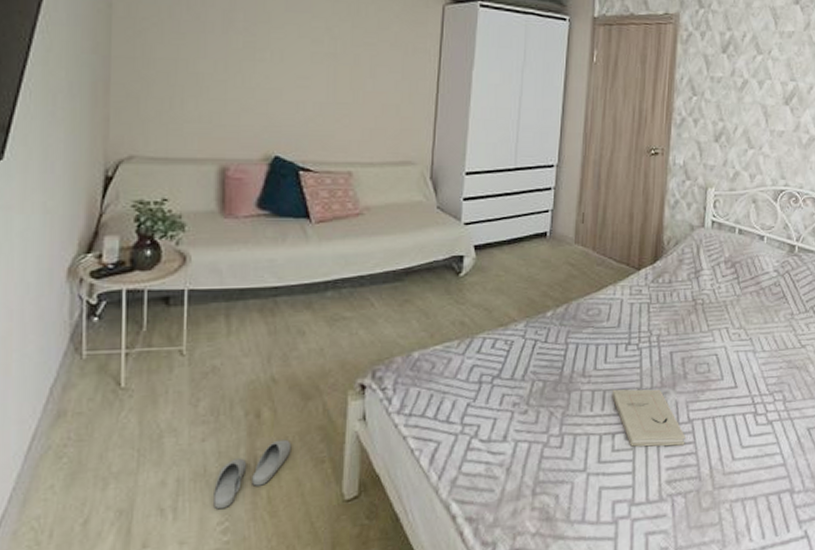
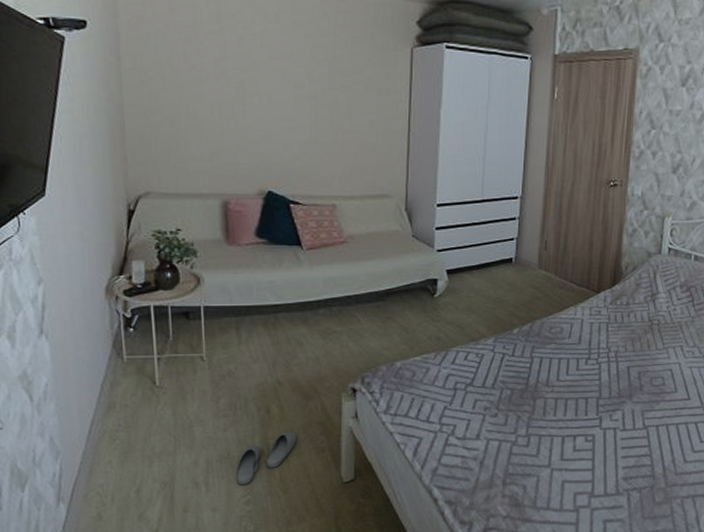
book: present [612,389,685,447] -> none [573,398,641,449]

